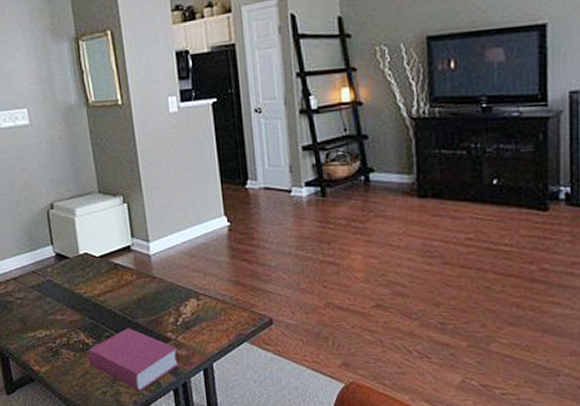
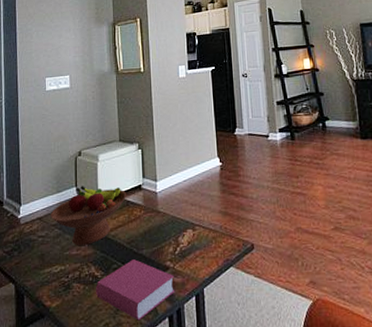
fruit bowl: none [26,244,114,311] -> present [50,186,127,247]

